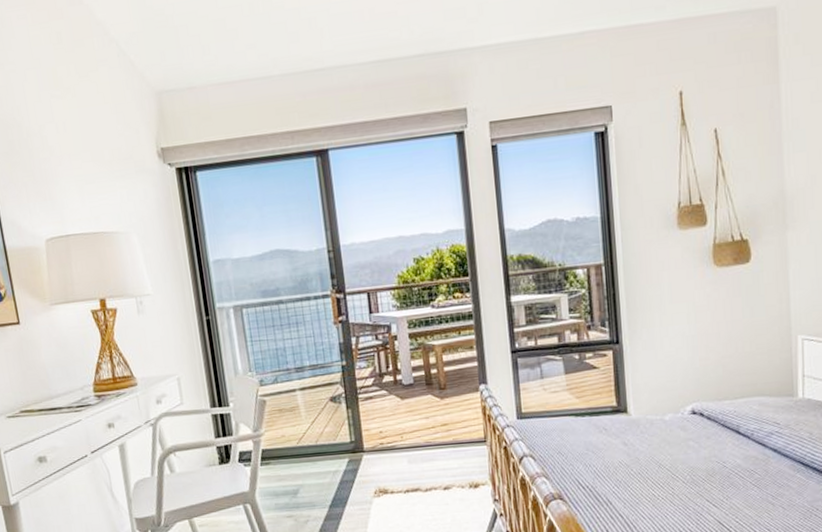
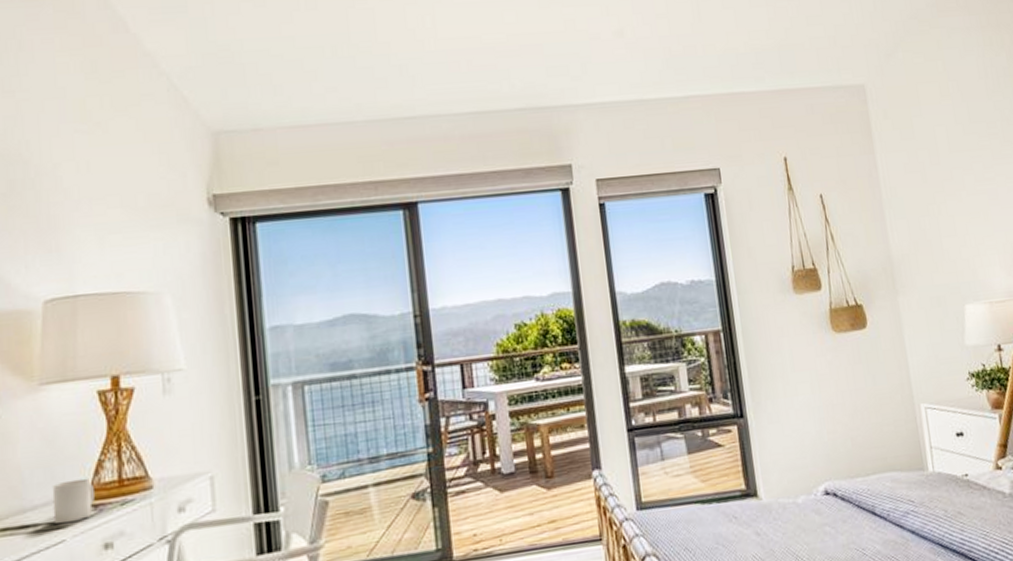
mug: none [68,375,98,409] -> present [52,478,95,525]

